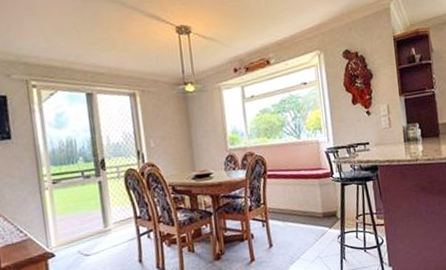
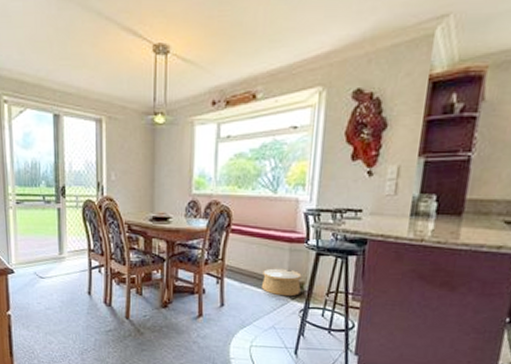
woven basket: none [301,201,335,227] -> present [262,268,302,297]

